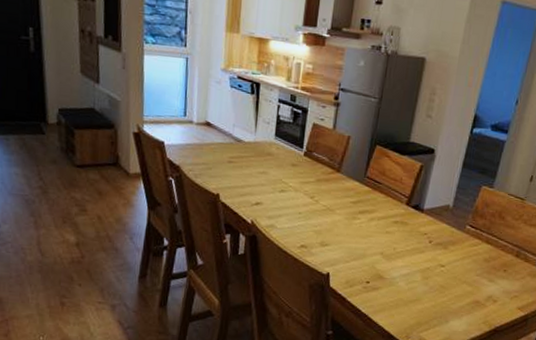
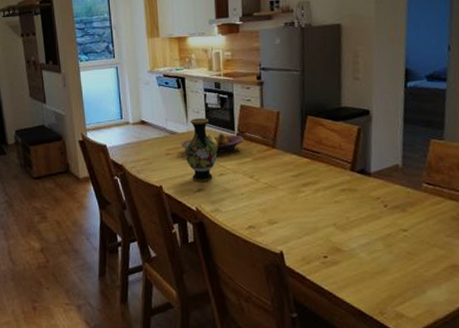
fruit bowl: none [245,147,311,170] -> present [181,133,244,154]
vase: none [248,129,283,196] -> present [184,118,218,182]

